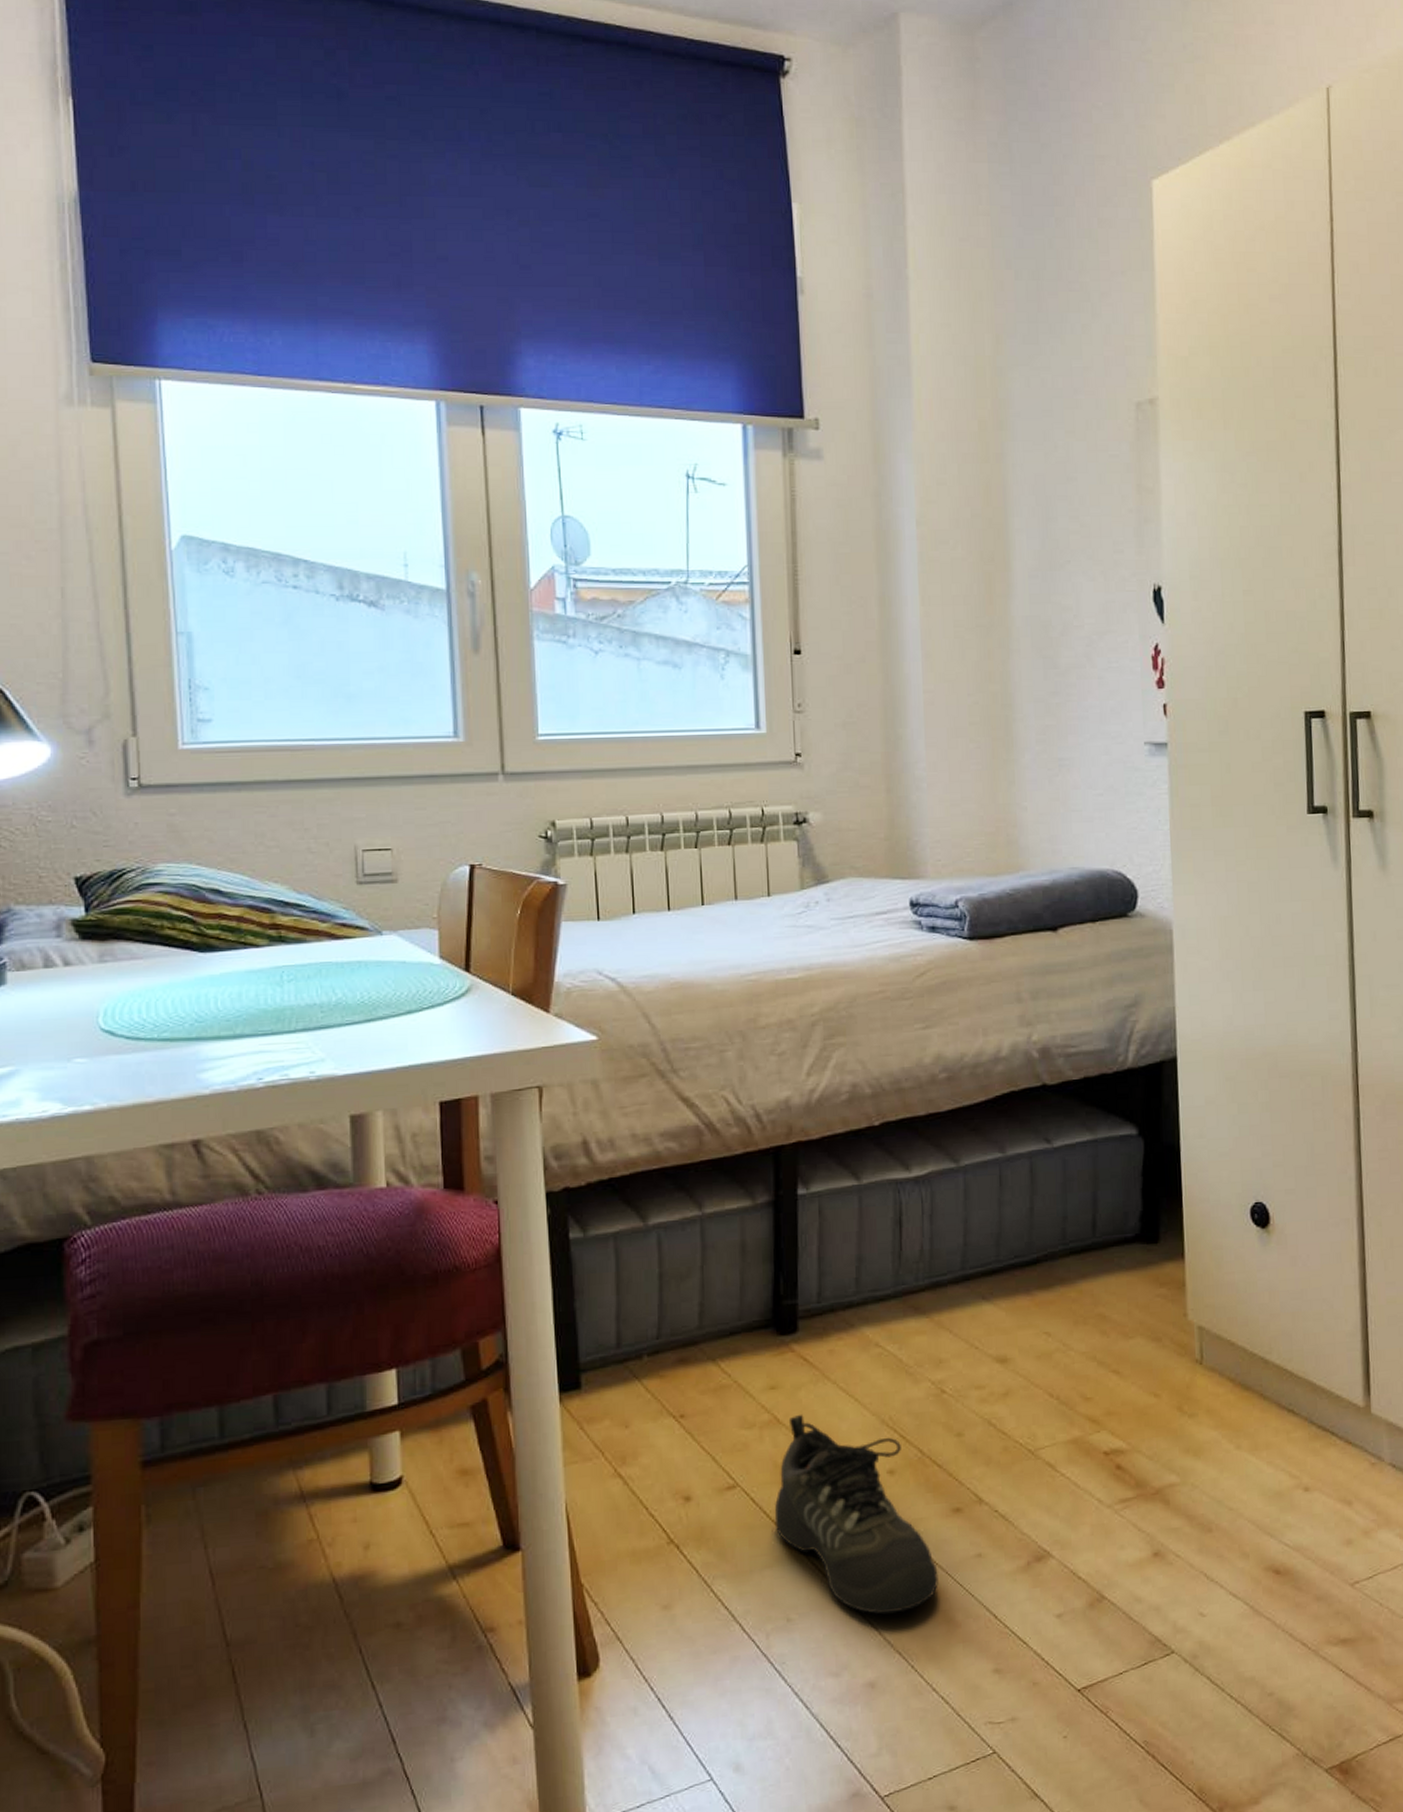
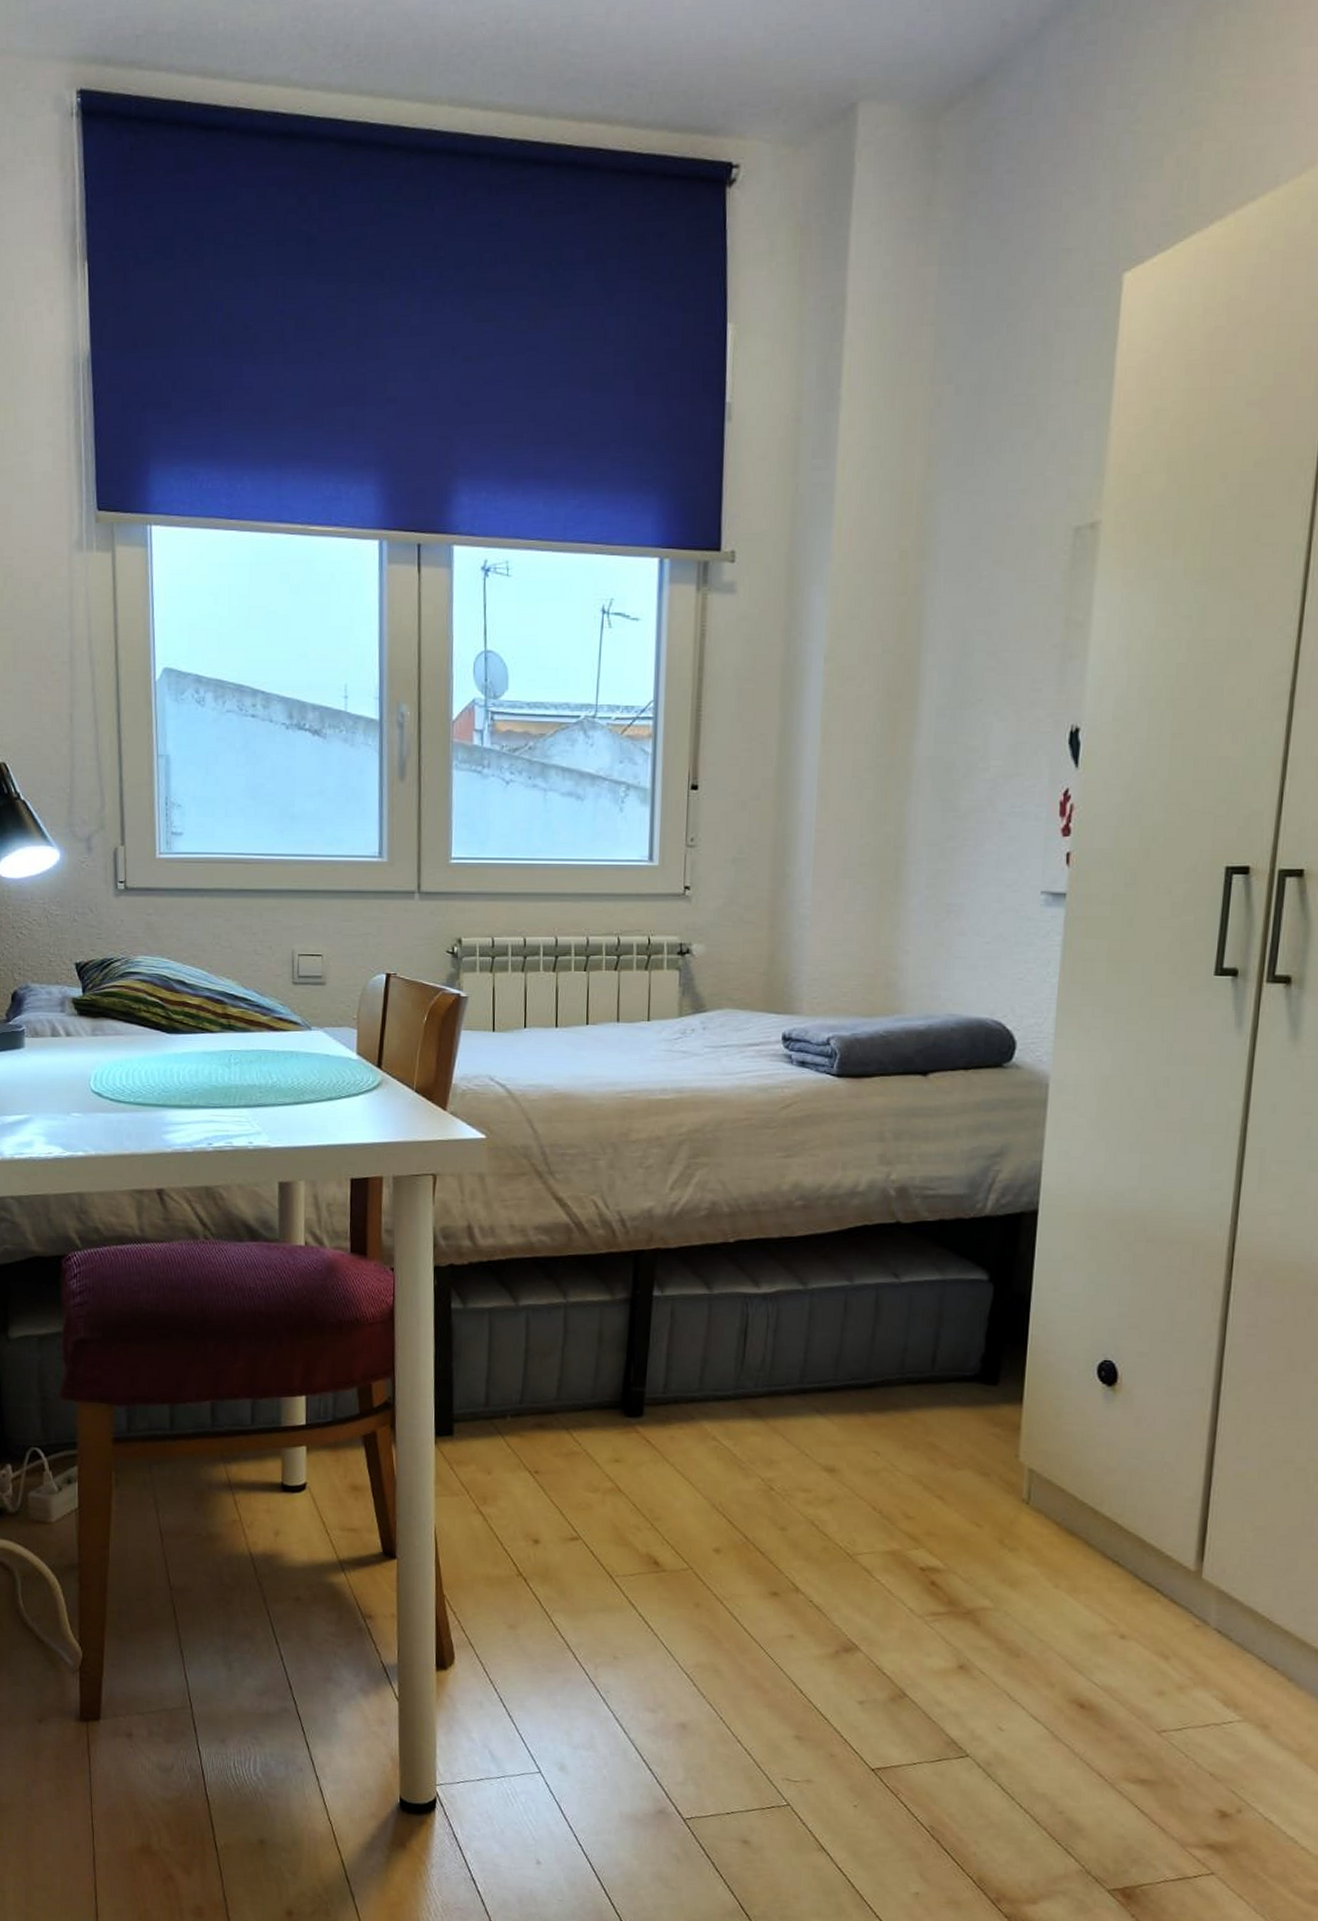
shoe: present [774,1414,938,1615] -> none [609,1487,752,1671]

